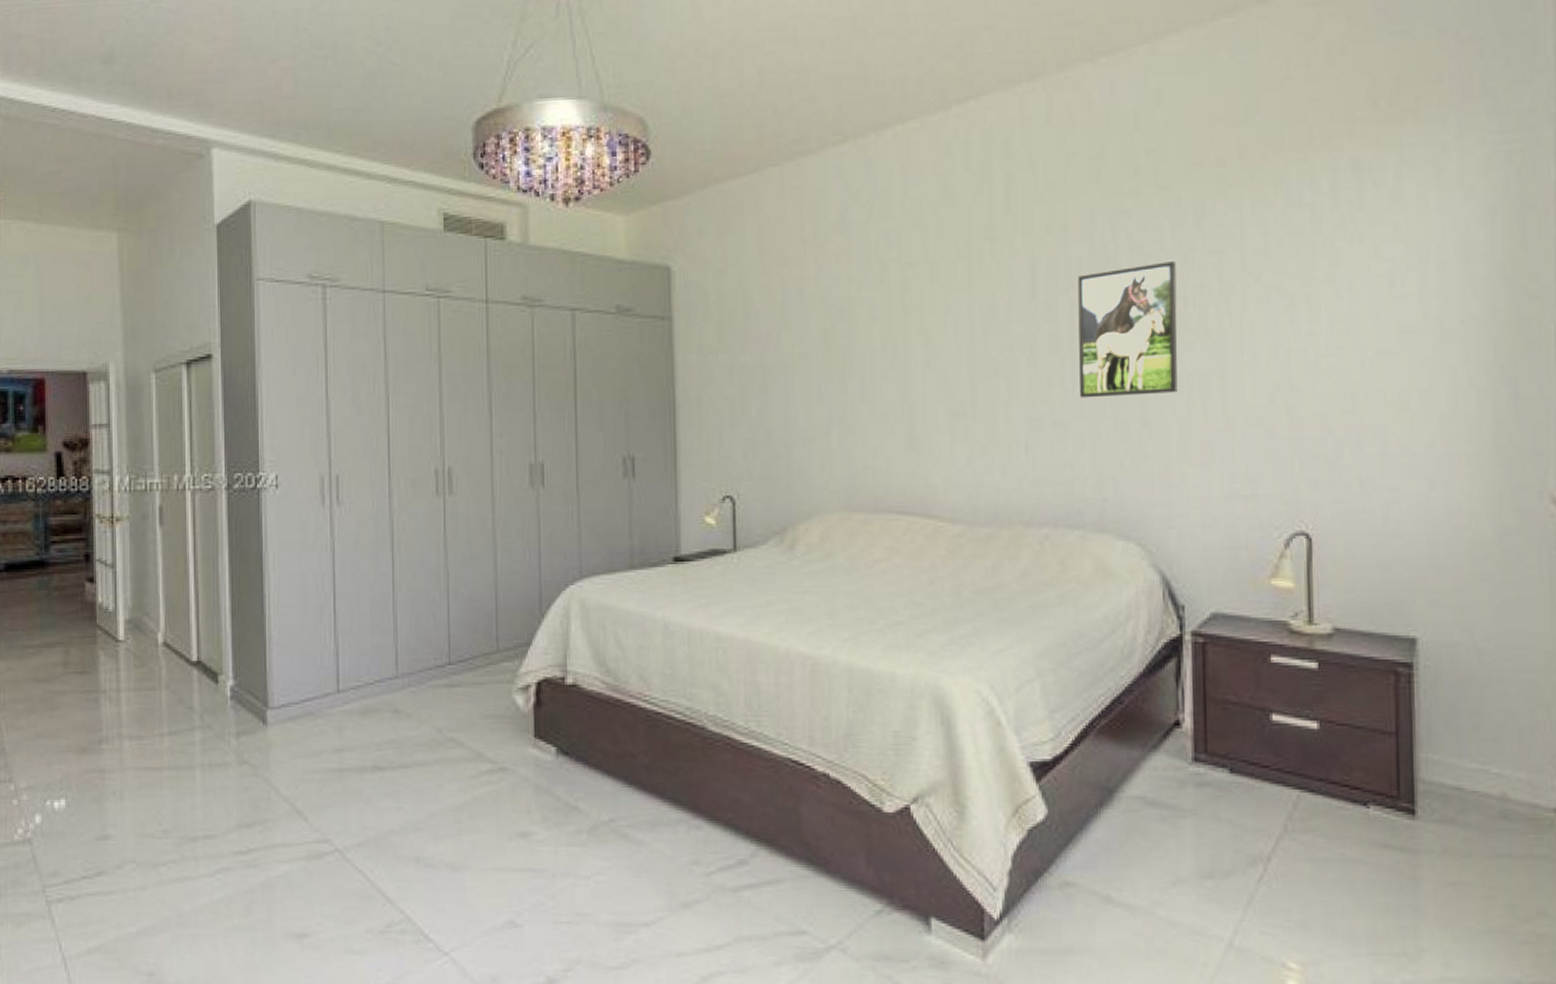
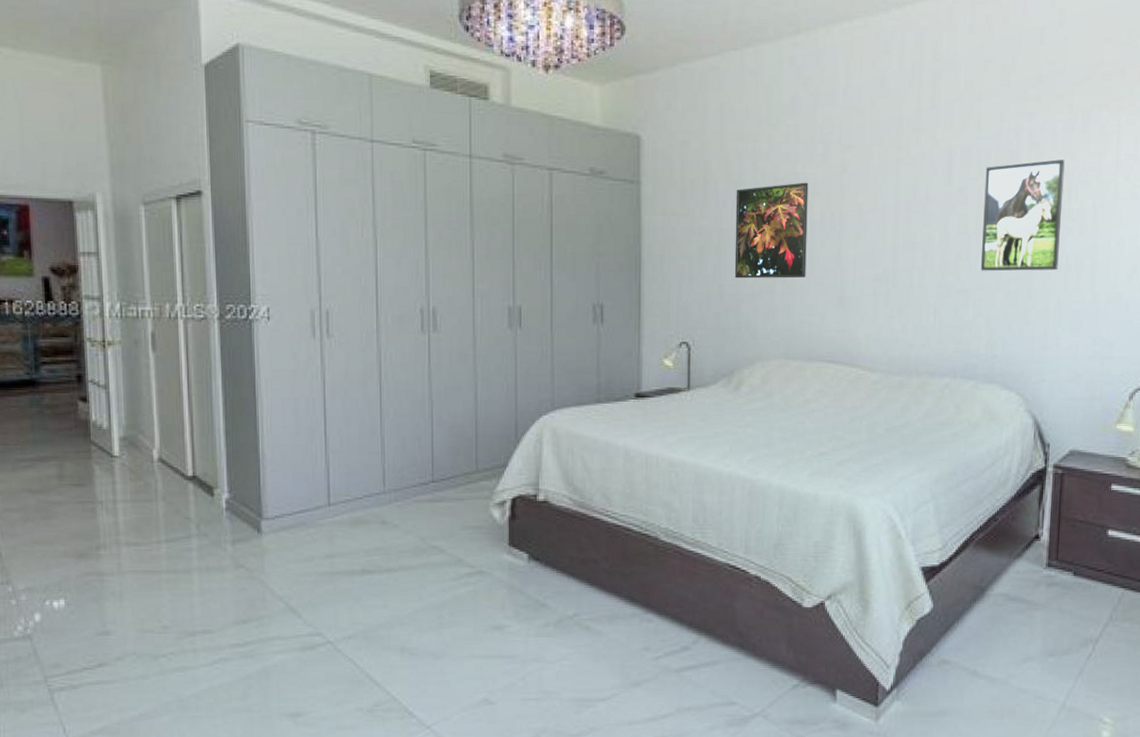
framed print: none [781,306,867,420] -> present [734,182,809,279]

